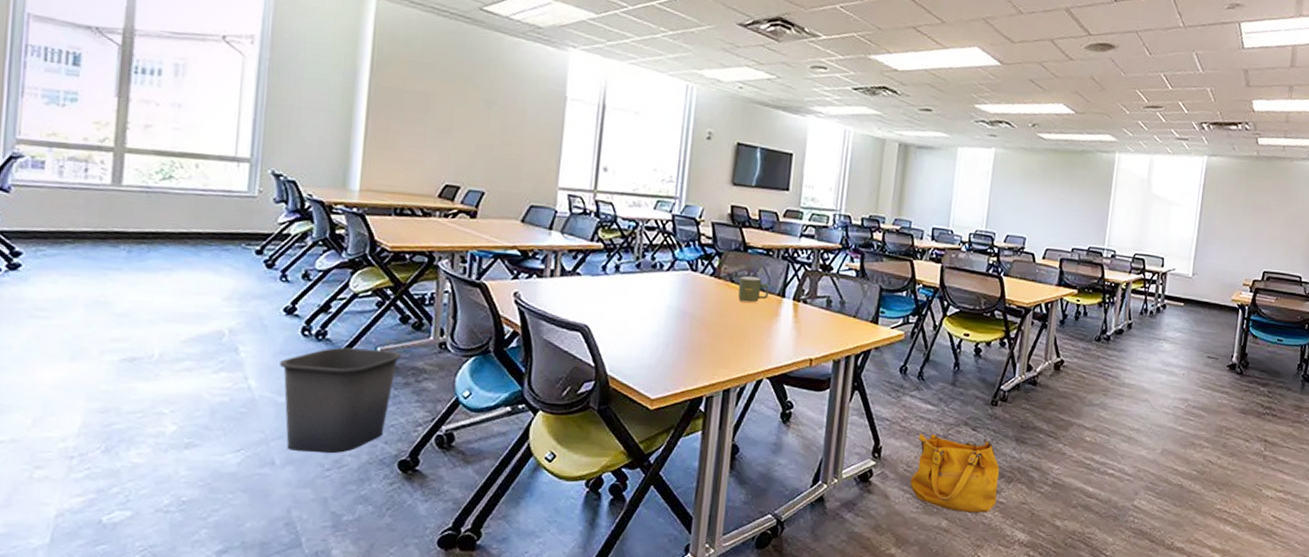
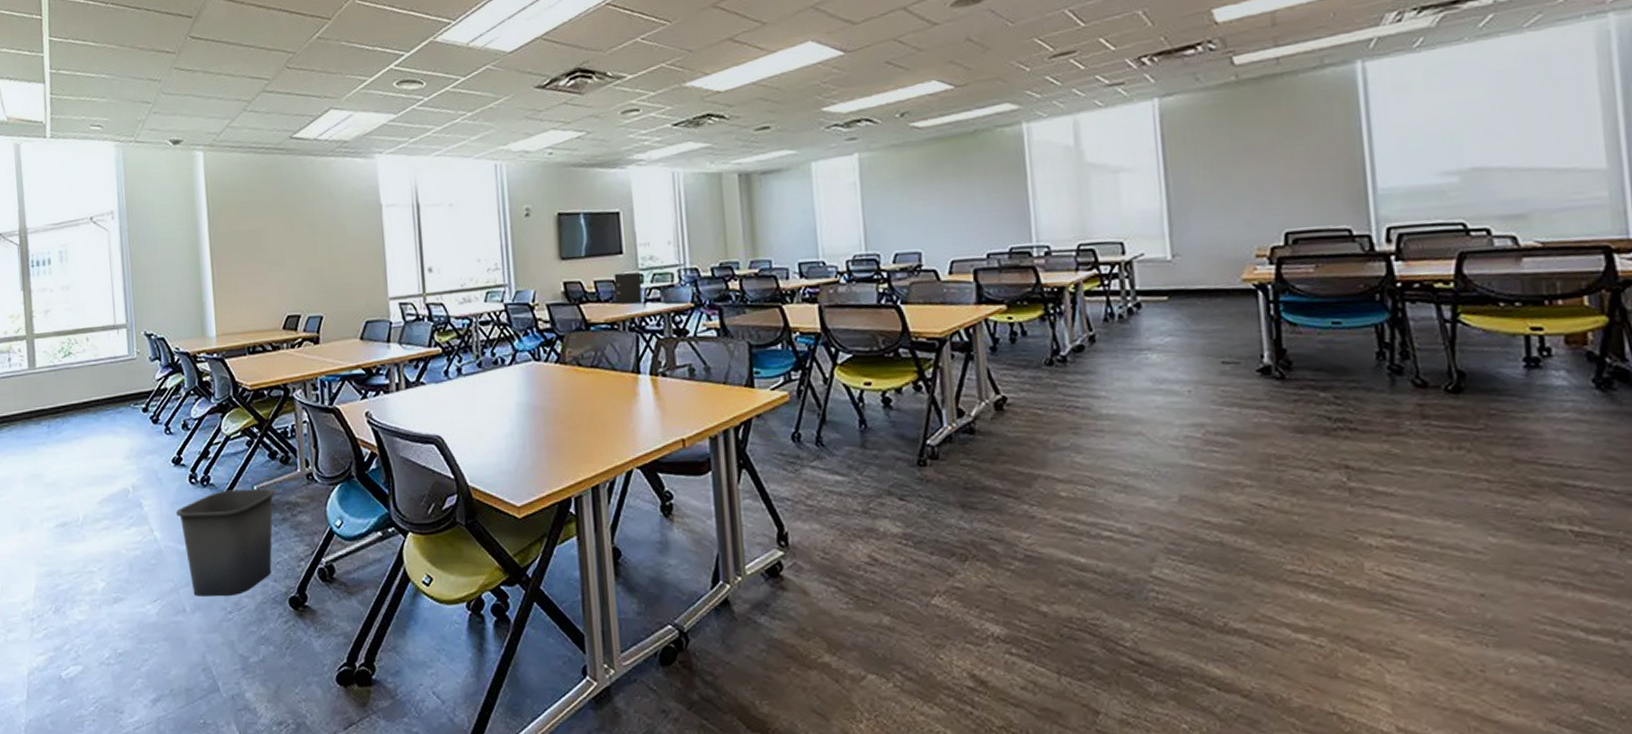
mug: present [738,276,769,304] -> none [586,356,622,387]
binder: none [774,206,802,237] -> present [614,272,642,305]
handbag: present [910,432,1000,513] -> none [831,509,951,604]

